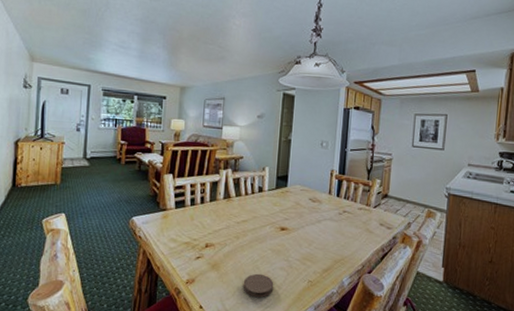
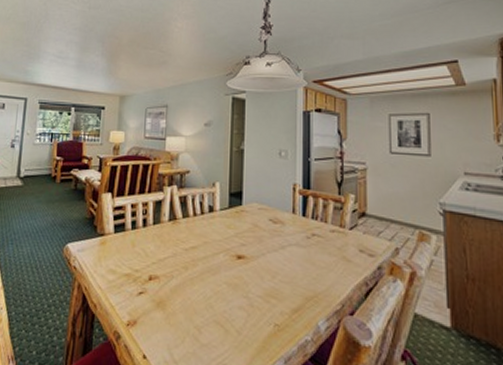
coaster: present [243,273,274,298] -> none [194,314,232,346]

